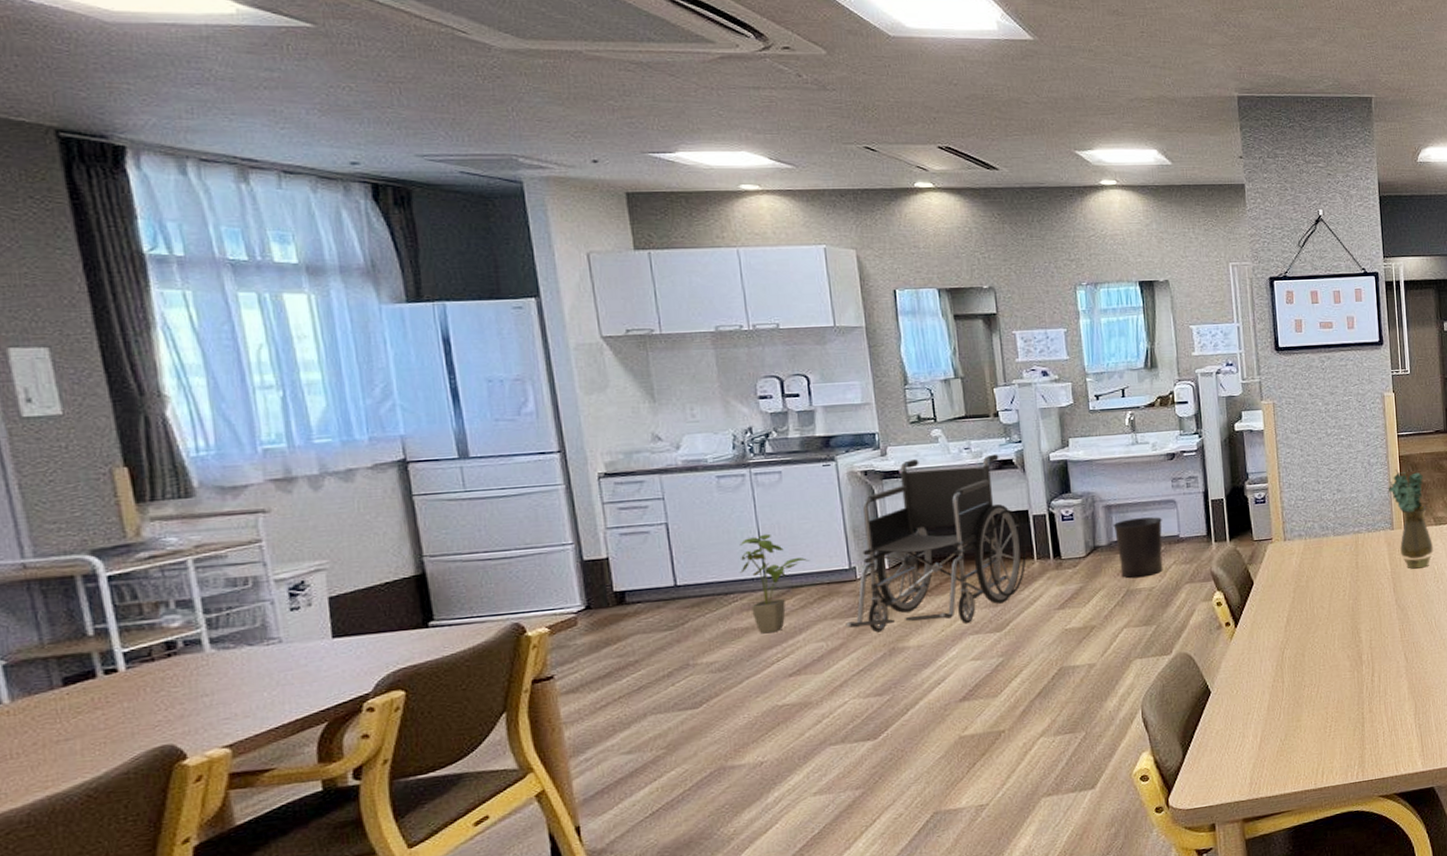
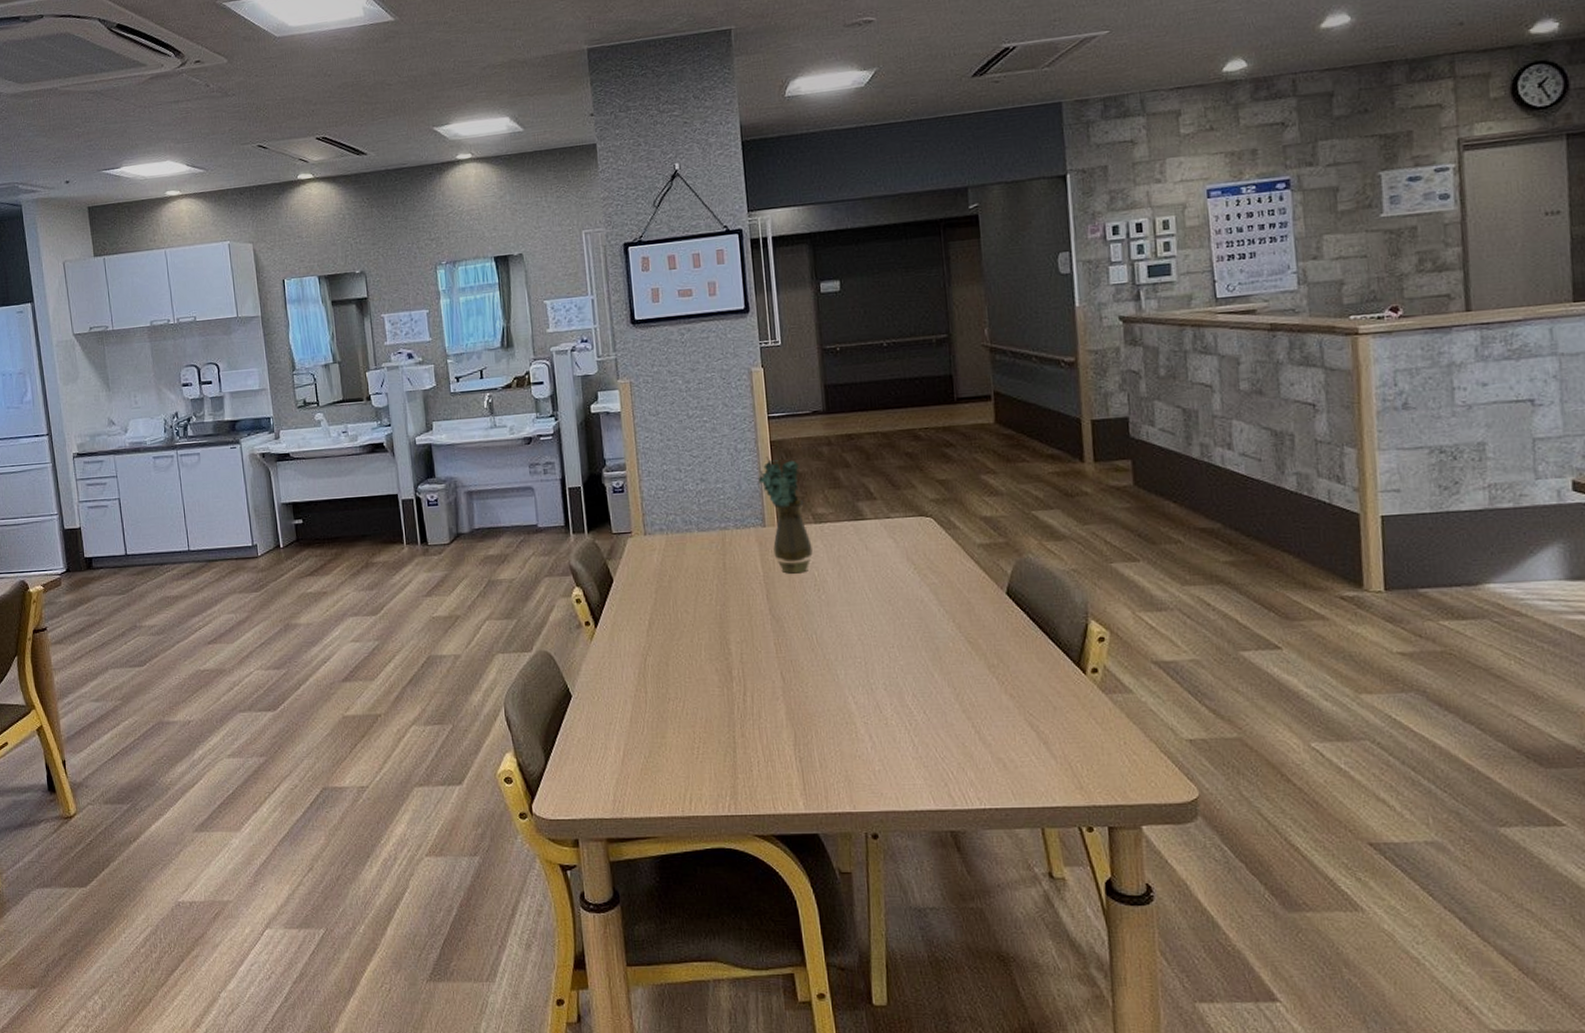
house plant: present [740,533,810,634] -> none [170,510,222,603]
wheelchair: present [845,454,1026,633] -> none [250,437,397,608]
waste bin: present [1113,517,1163,579] -> none [474,504,523,569]

